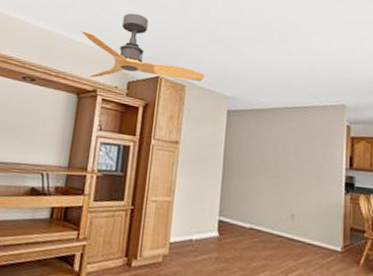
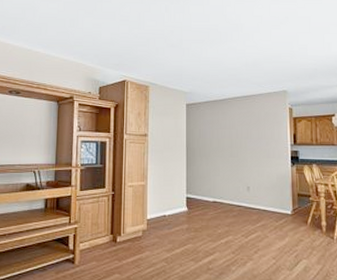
ceiling fan: present [80,13,205,82] -> none [54,27,164,86]

